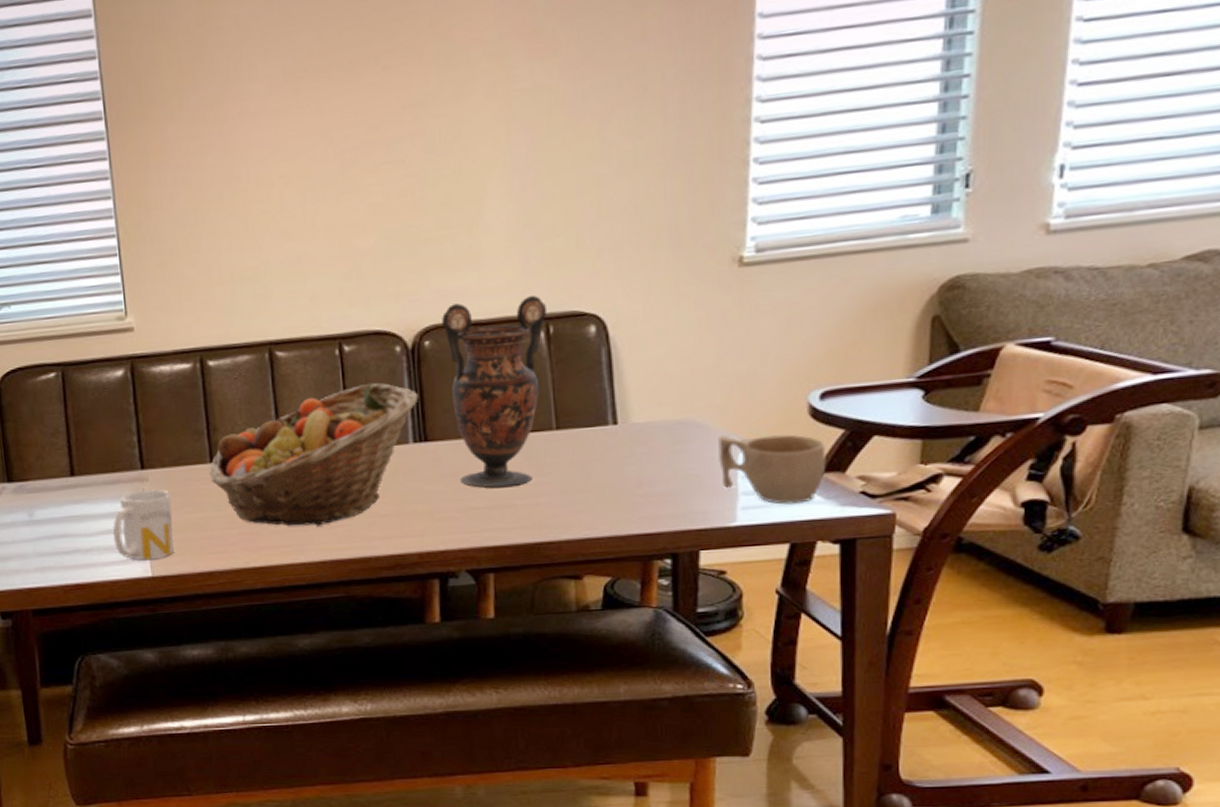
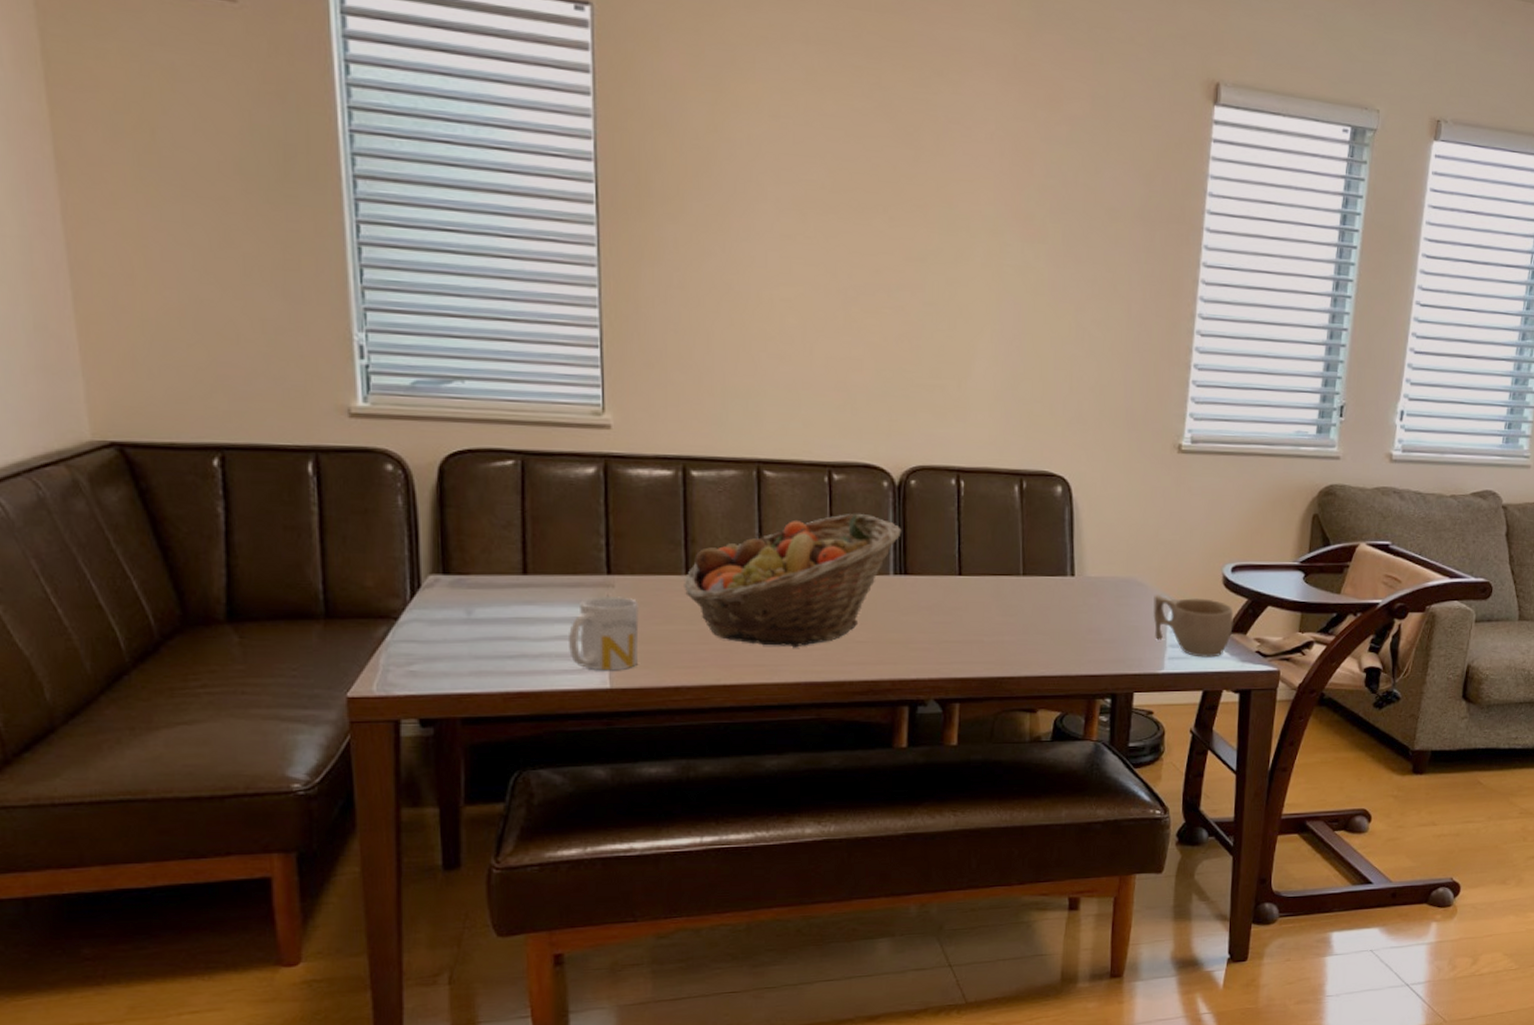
vase: present [442,296,548,489] -> none [928,449,1022,625]

